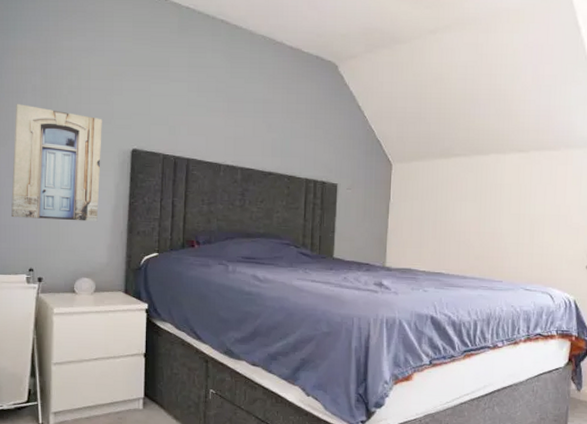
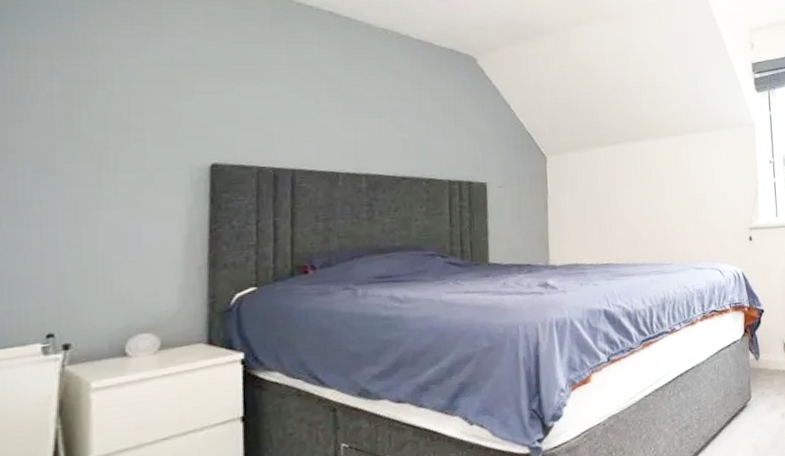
wall art: present [10,104,102,222] -> none [11,117,164,269]

